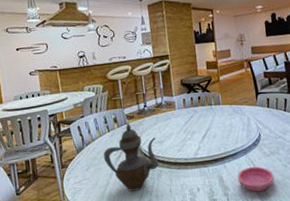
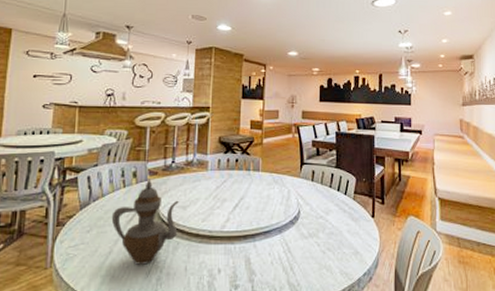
saucer: present [237,166,274,192] -> none [267,249,309,281]

